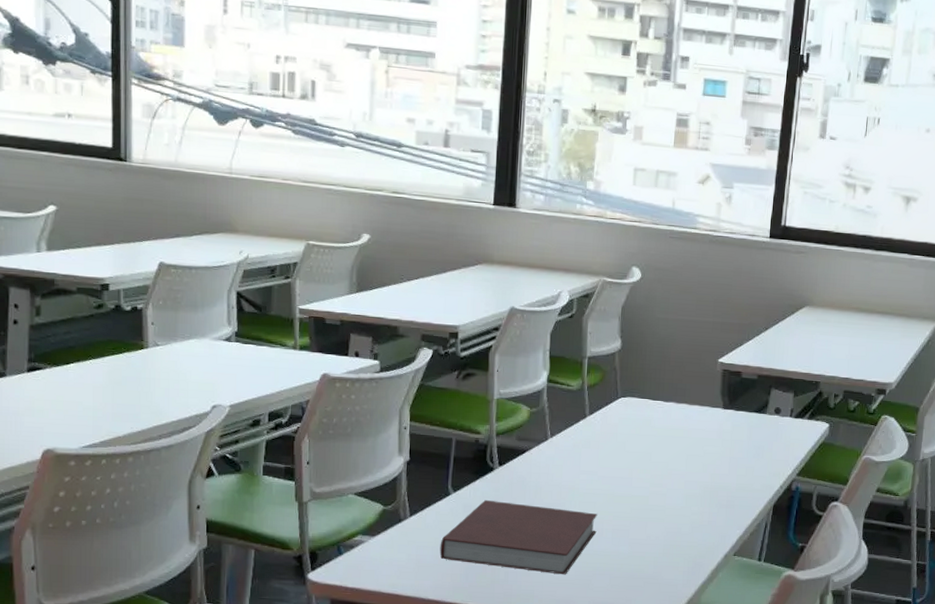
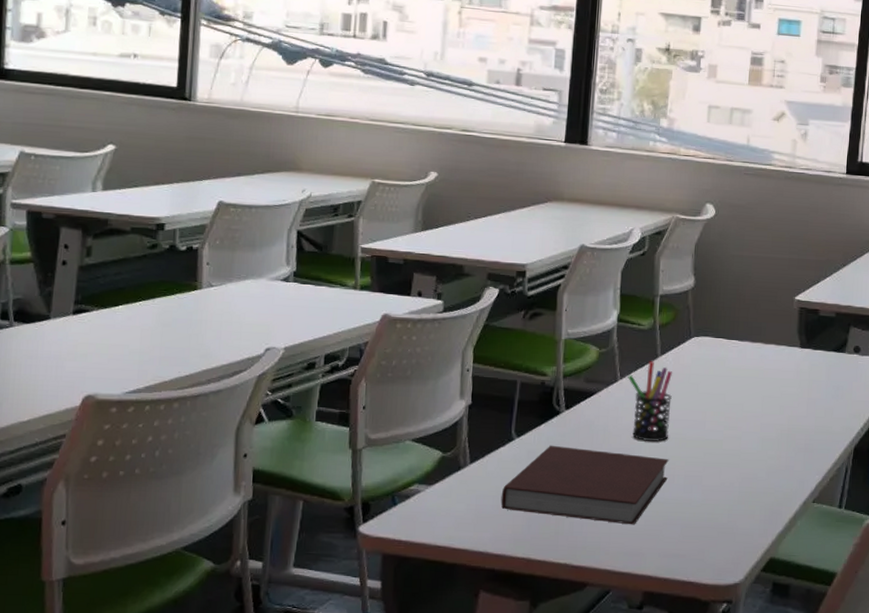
pen holder: none [558,420,600,497] -> present [628,361,672,442]

